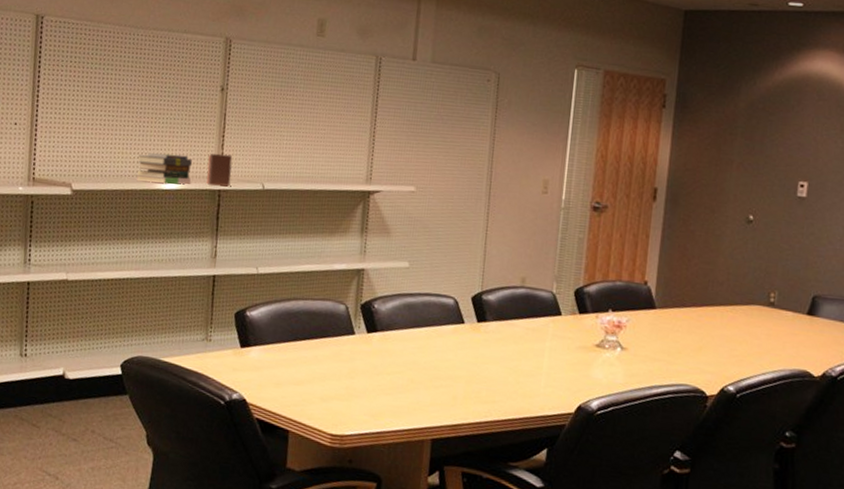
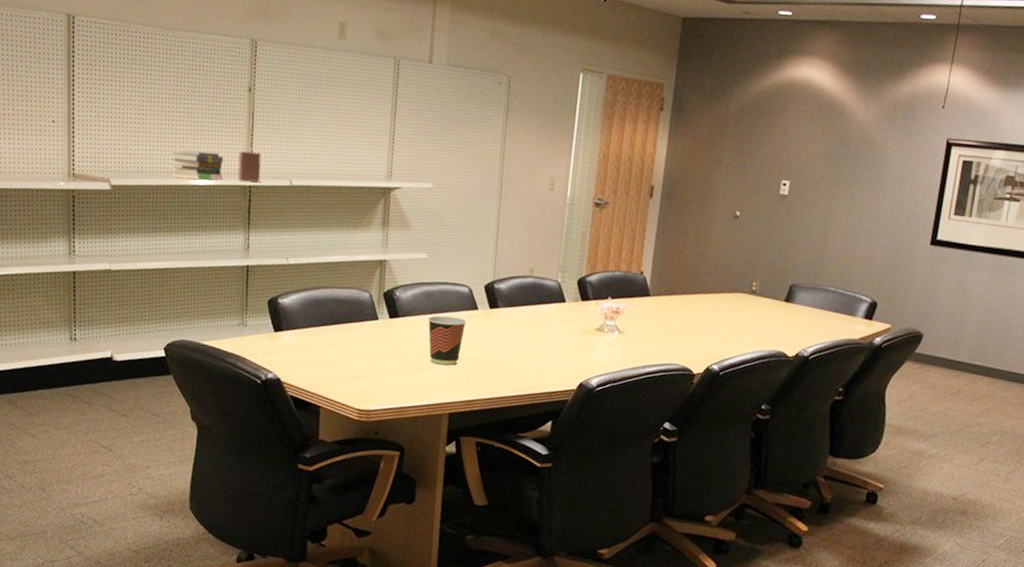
cup: none [408,330,452,386] -> present [427,315,467,366]

